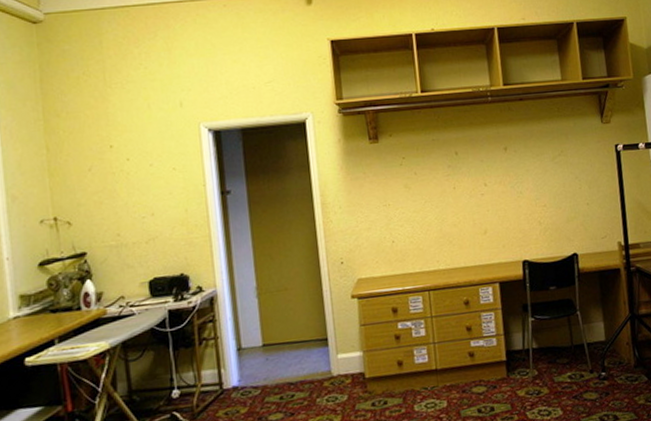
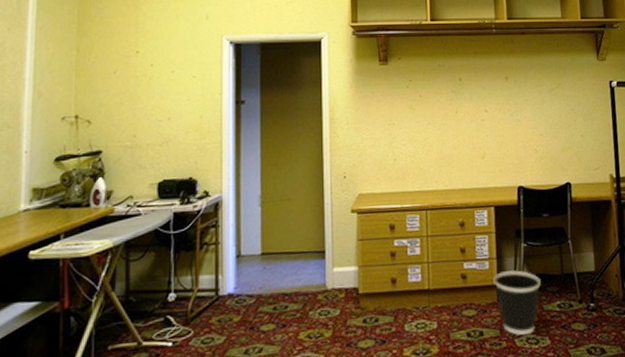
wastebasket: none [501,344,550,408] -> present [493,270,541,335]

